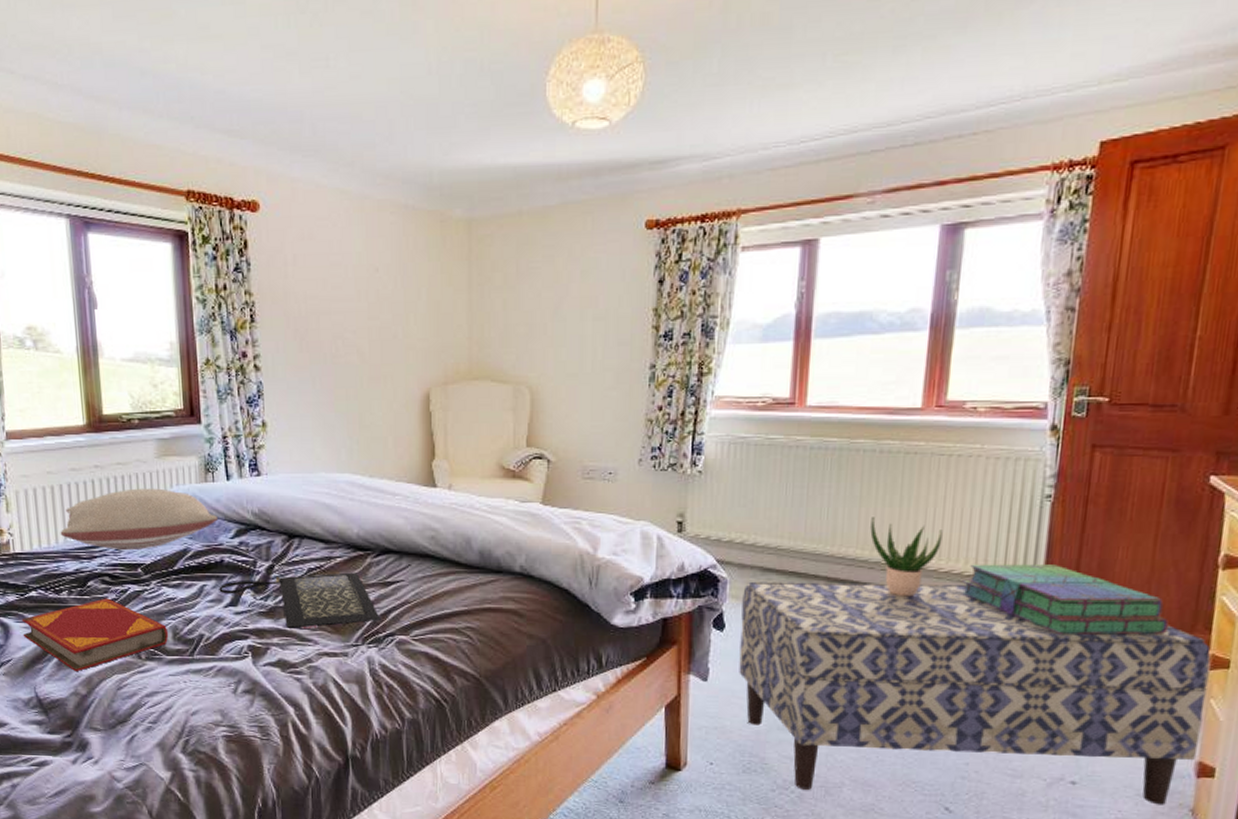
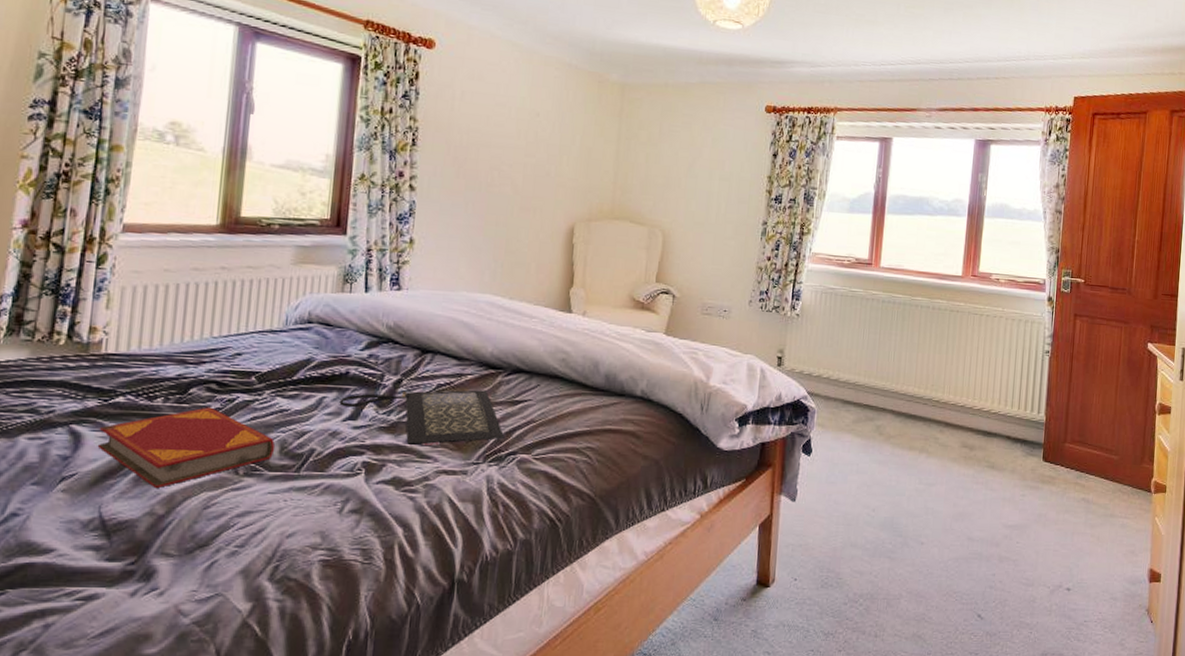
pillow: present [60,488,218,550] -> none [167,293,349,357]
bench: present [739,581,1211,805] -> none [821,412,1154,607]
potted plant: present [870,517,943,597] -> none [925,361,976,429]
stack of books: present [961,564,1169,635] -> none [989,403,1127,465]

